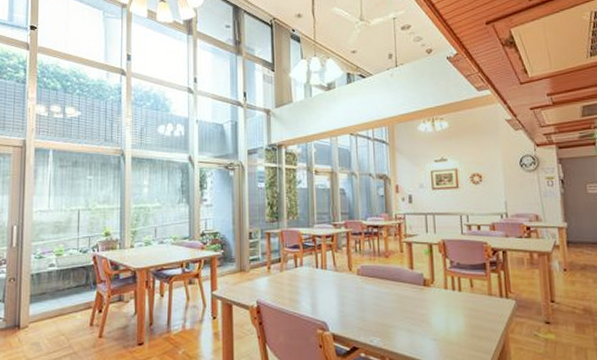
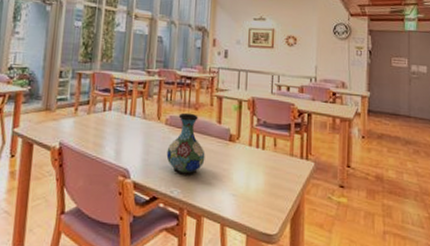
vase: none [362,261,401,323] -> present [166,112,205,175]

